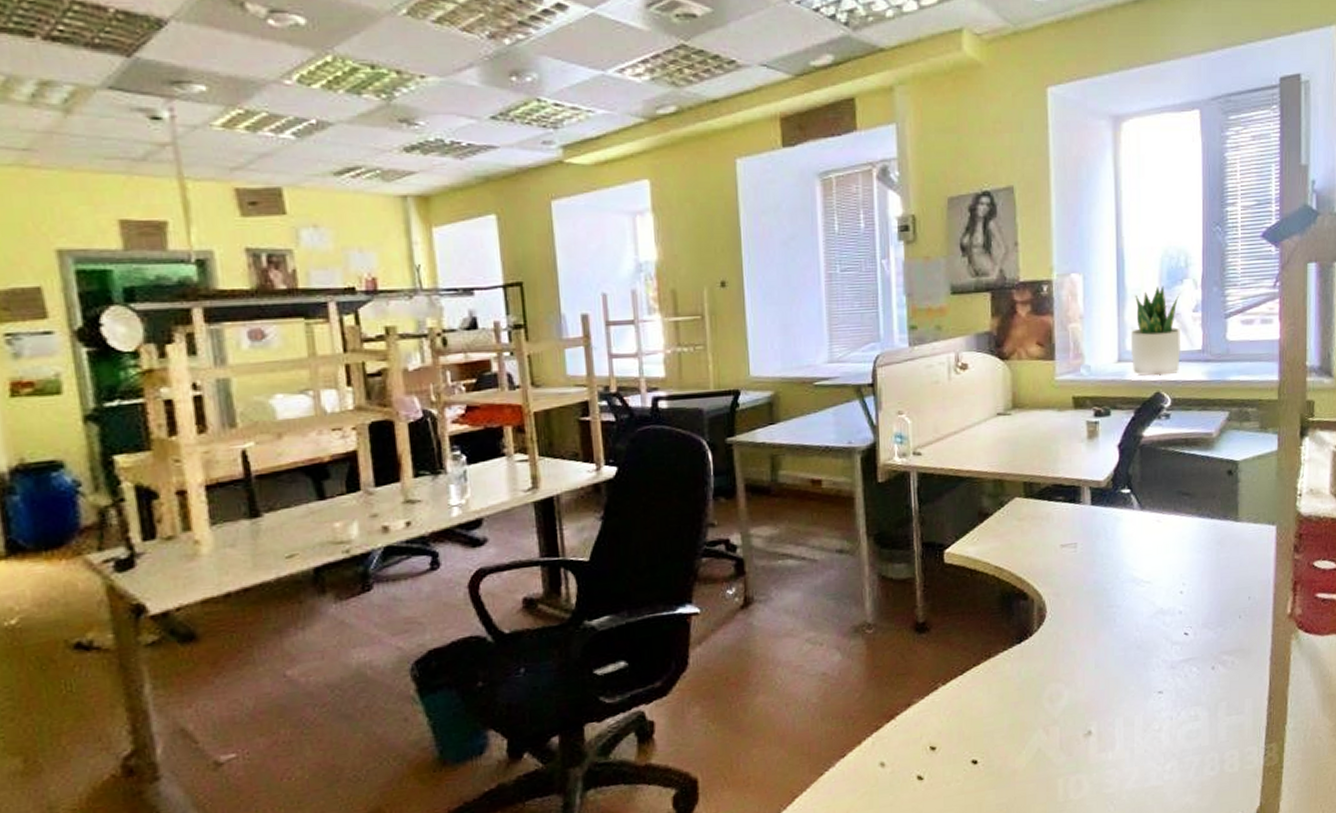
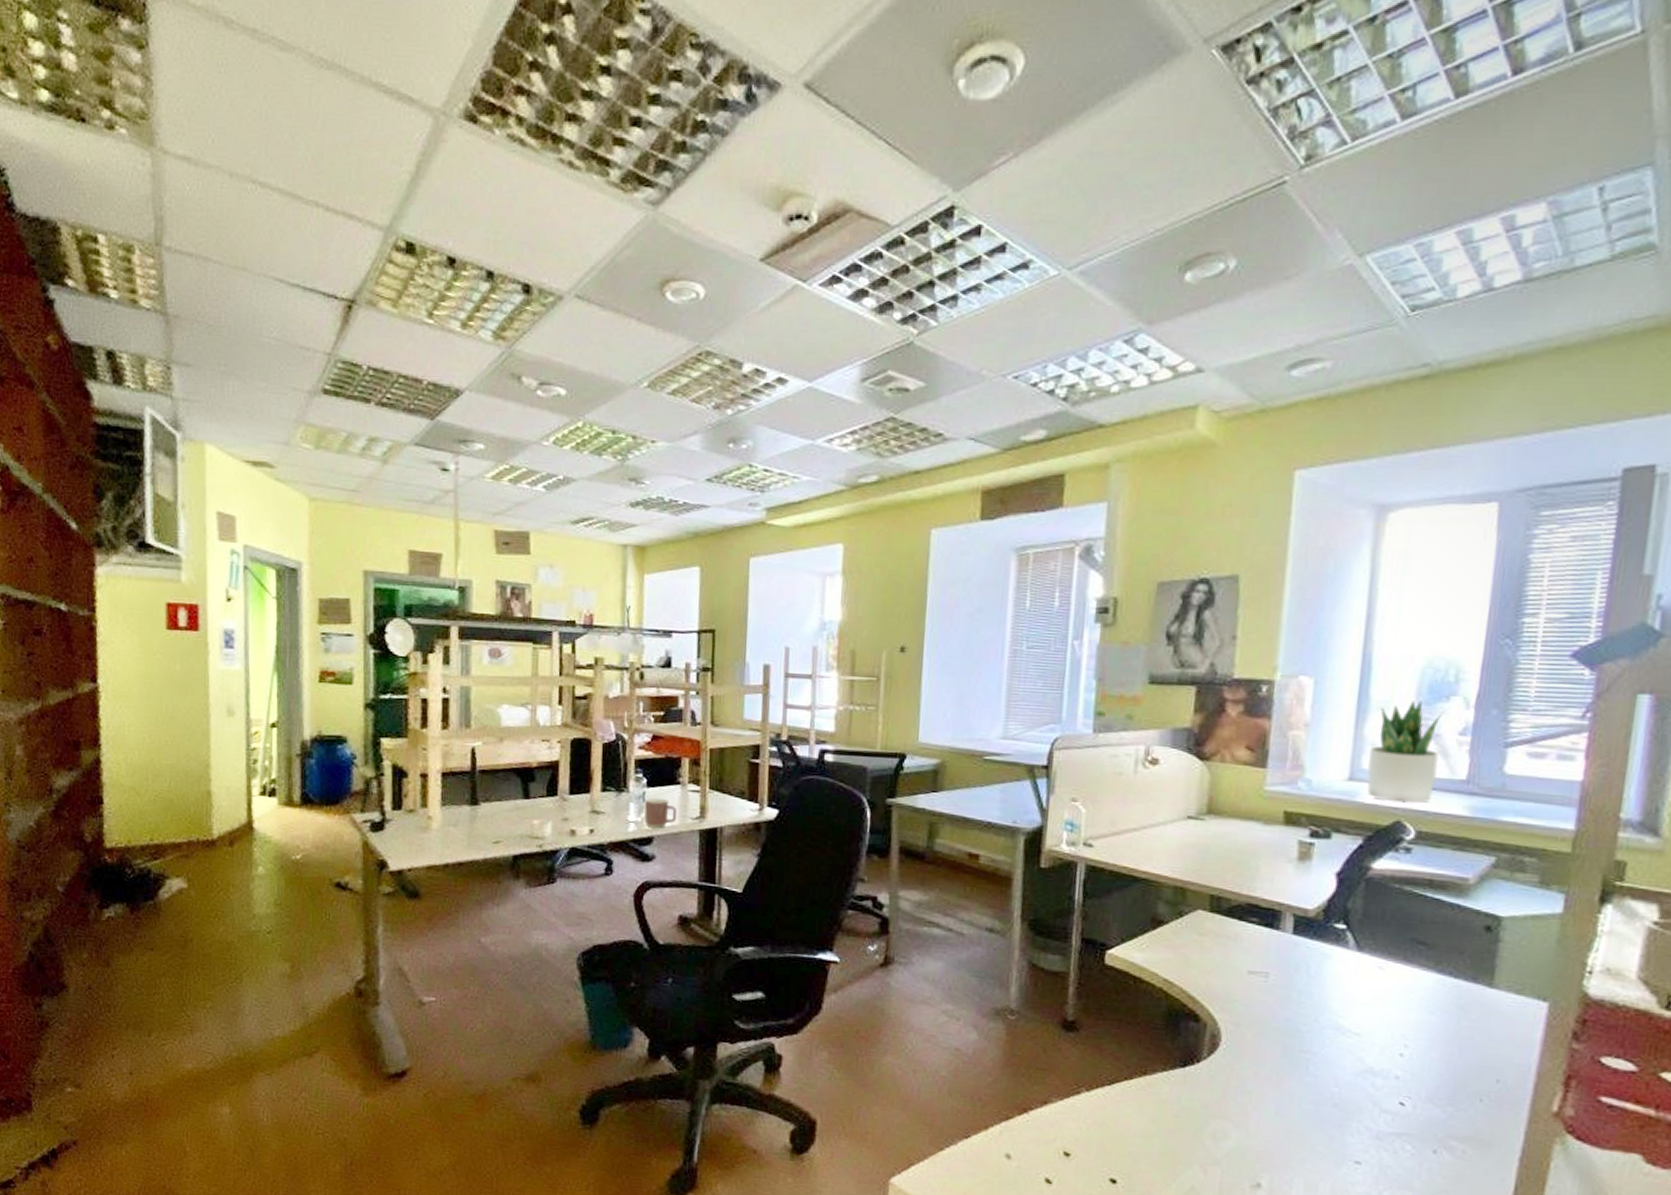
mug: none [466,474,506,508] -> present [643,797,676,828]

